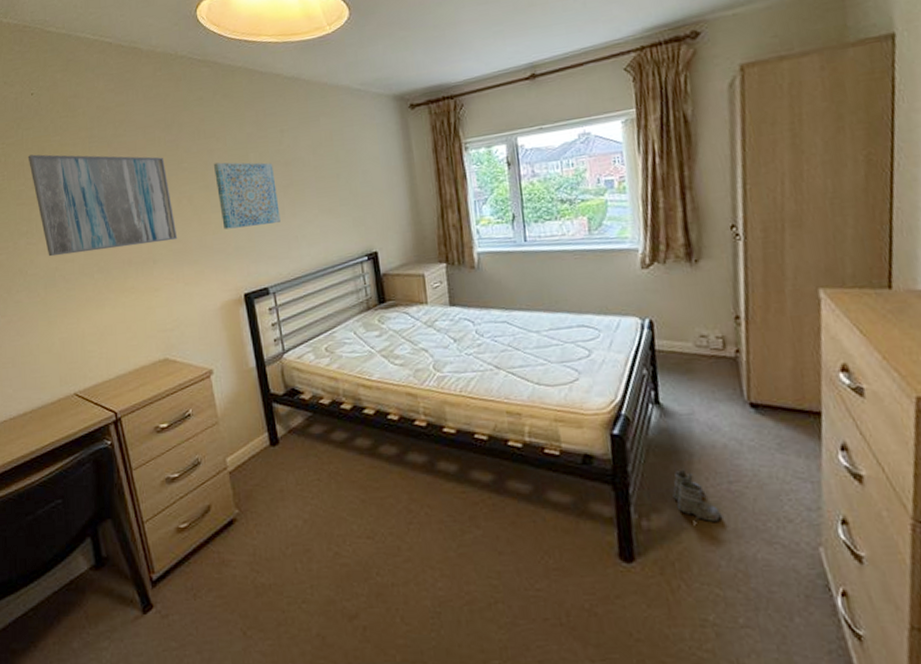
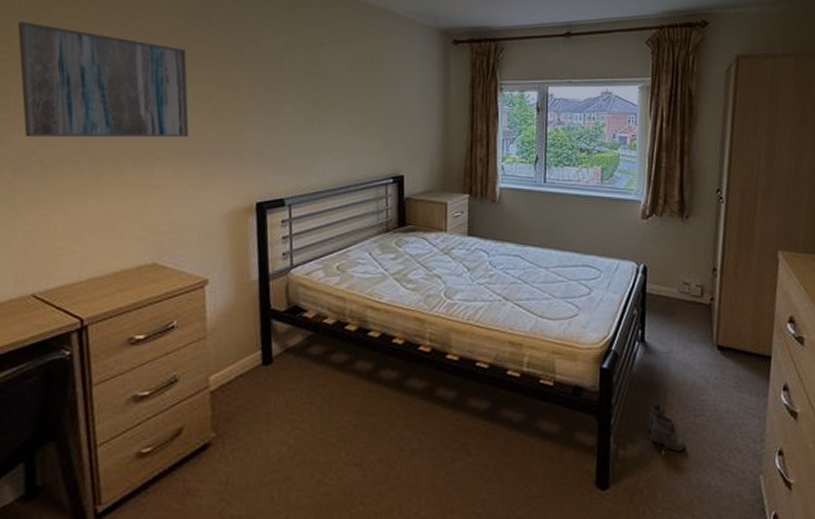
wall art: present [214,162,281,230] -> none [242,64,308,134]

